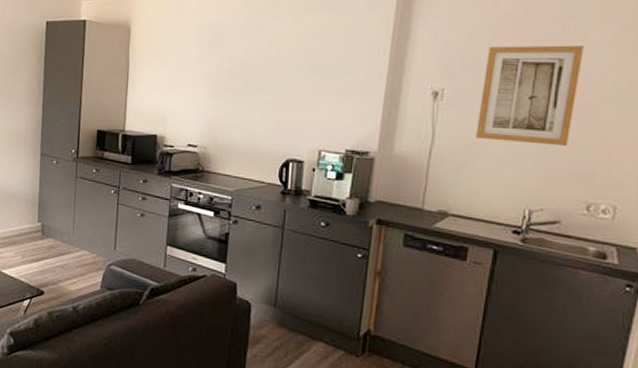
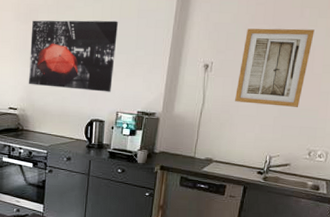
wall art: none [212,42,321,126] -> present [29,20,118,92]

